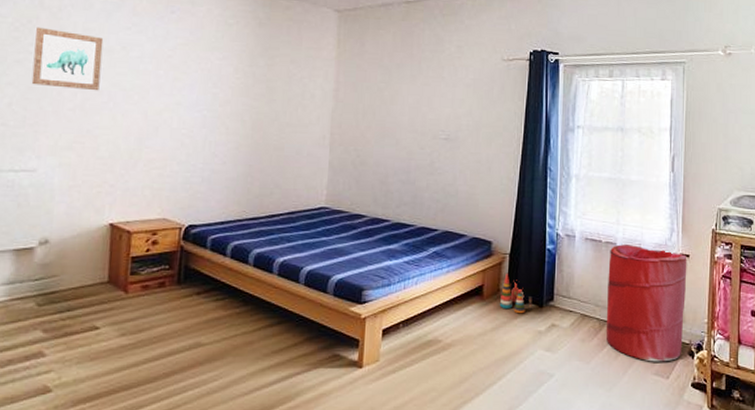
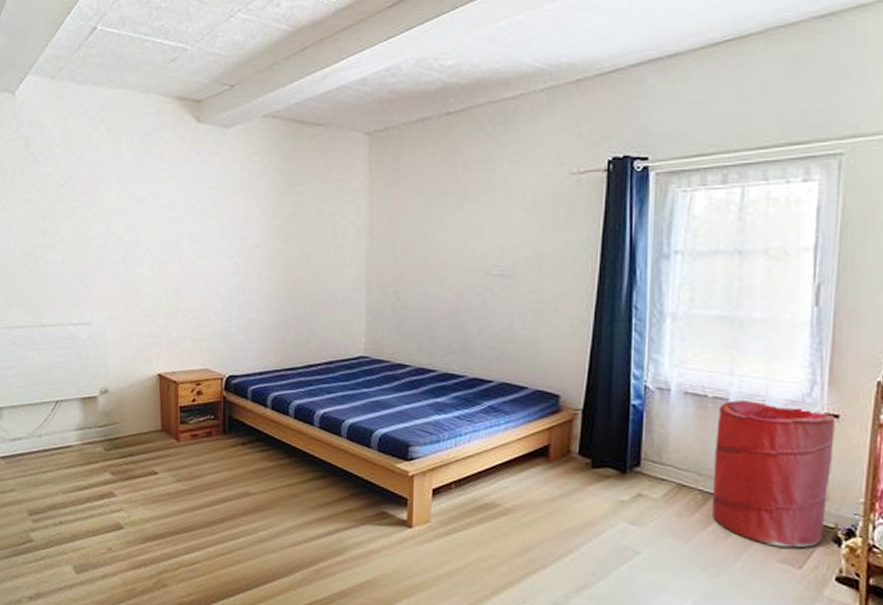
wall art: present [31,27,104,91] -> none [78,182,137,243]
stacking toy: present [499,272,532,314] -> none [570,431,612,480]

